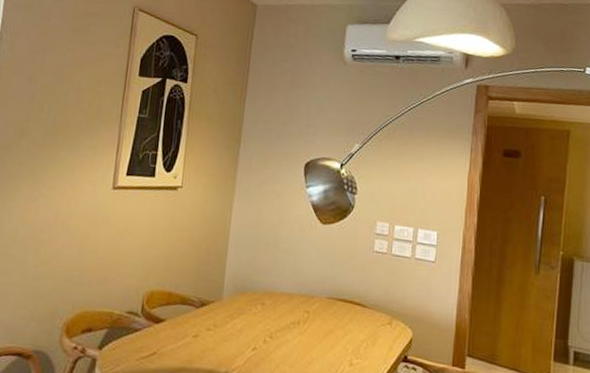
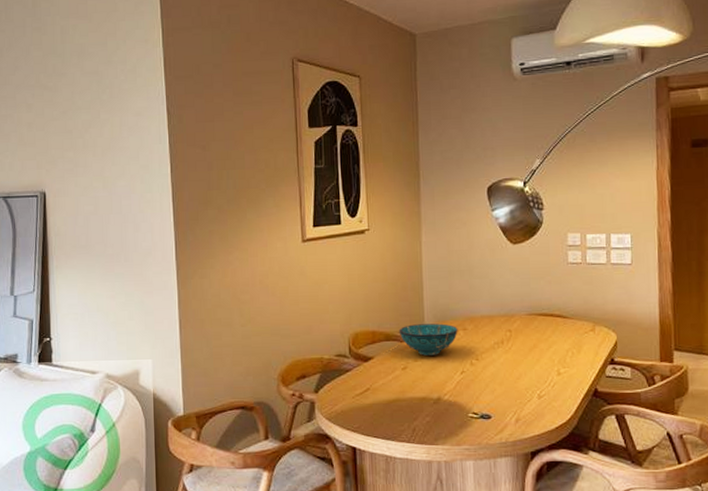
decorative bowl: none [195,291,256,327] -> present [398,323,458,356]

